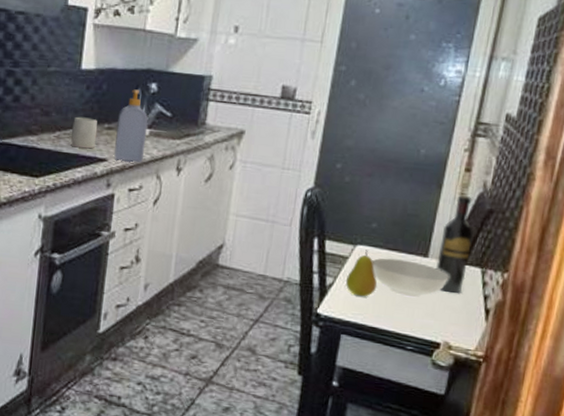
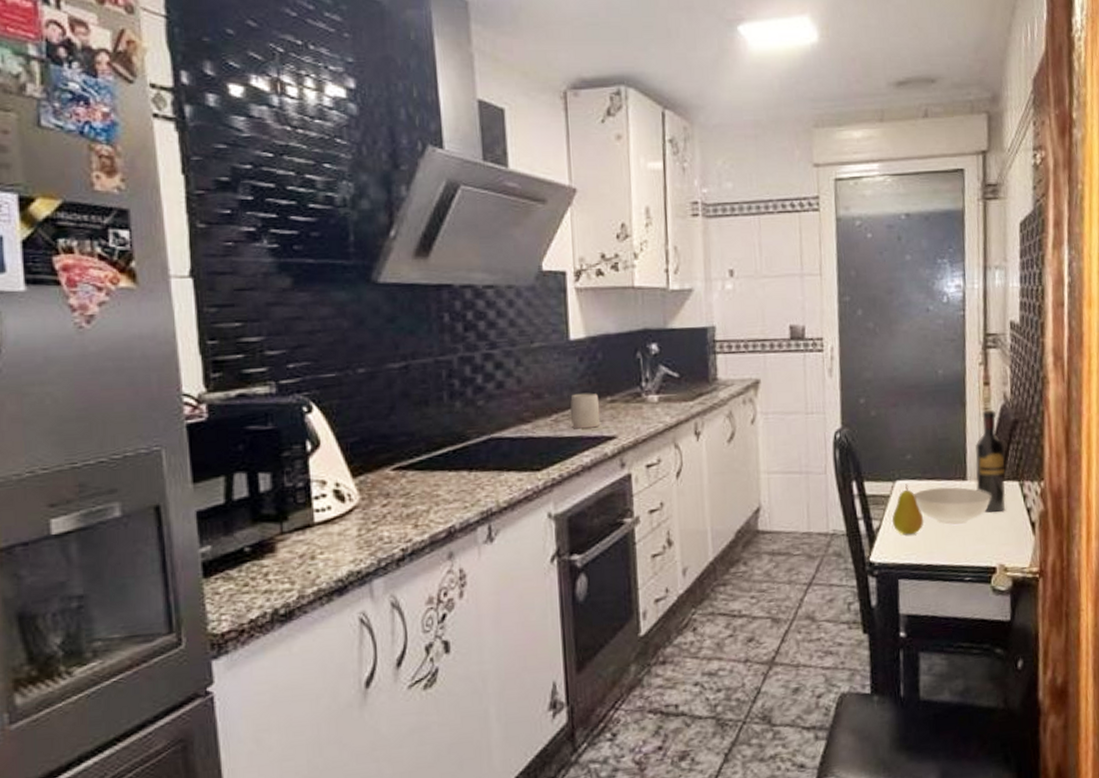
soap bottle: present [113,89,149,163] -> none [620,353,656,435]

